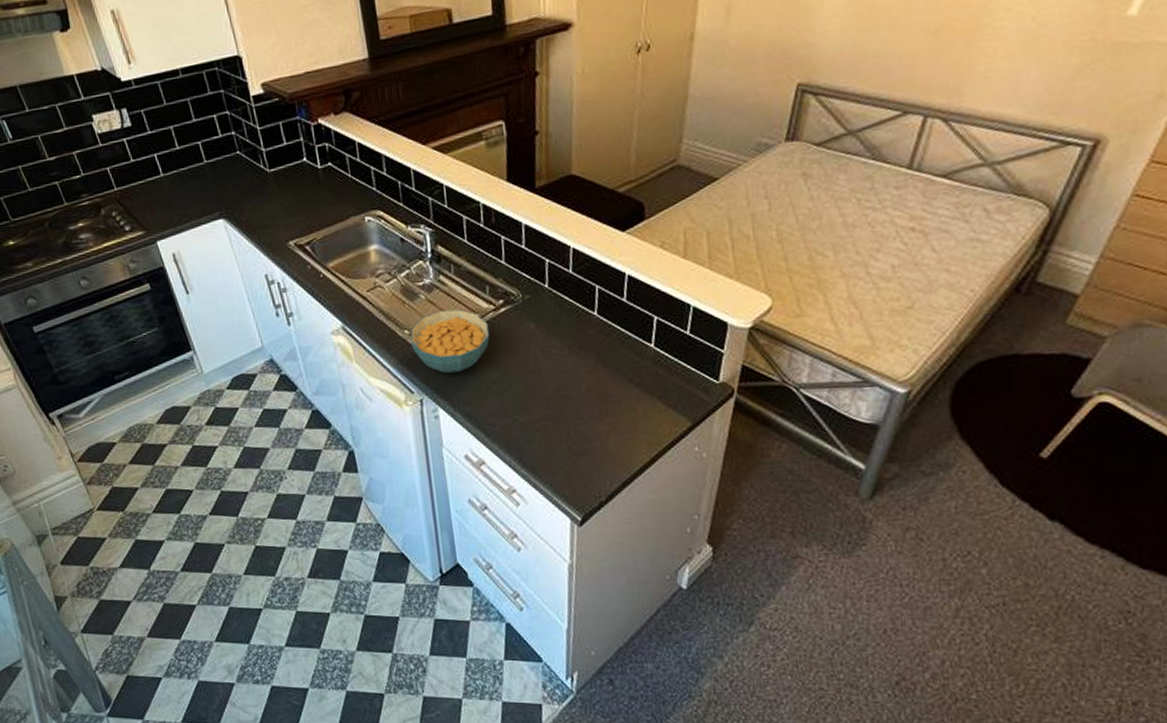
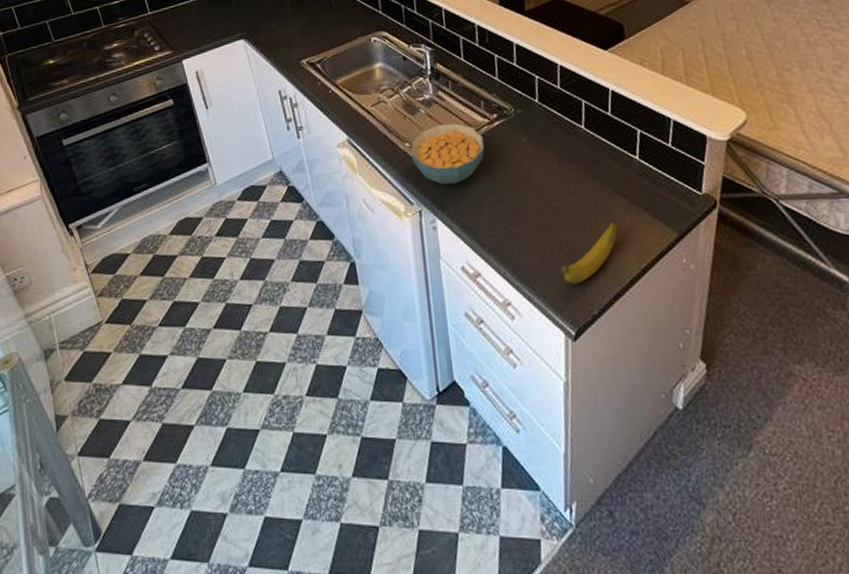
banana: none [567,411,629,472] -> present [560,222,618,284]

